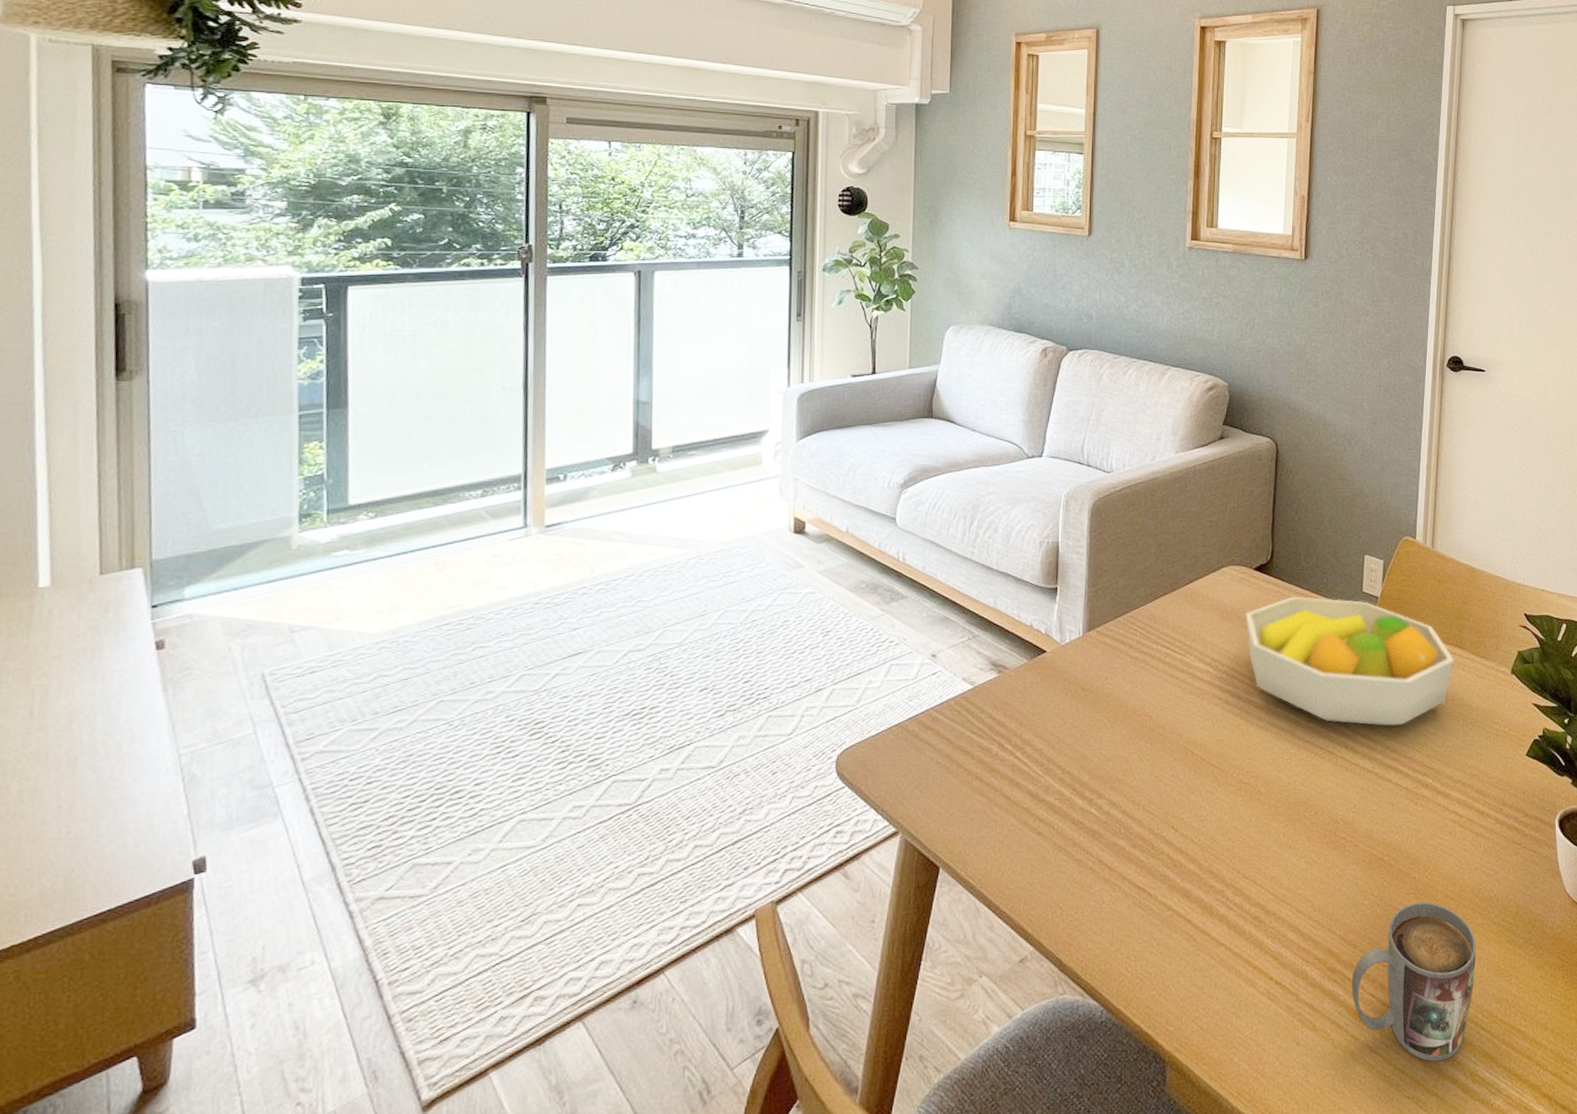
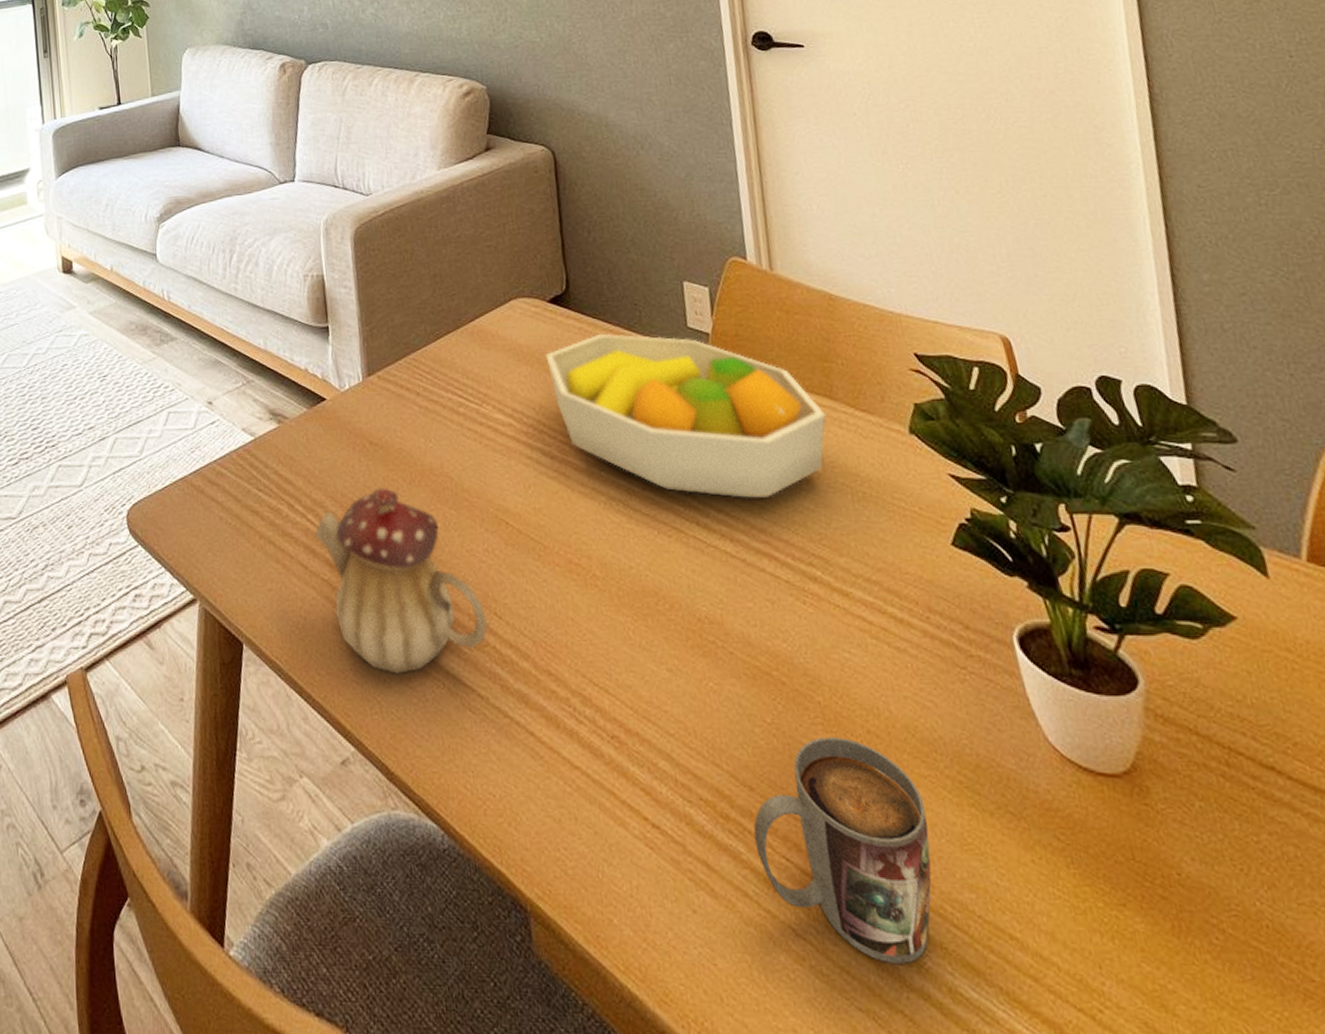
teapot: none [1020,726,1165,883] -> present [314,487,488,674]

